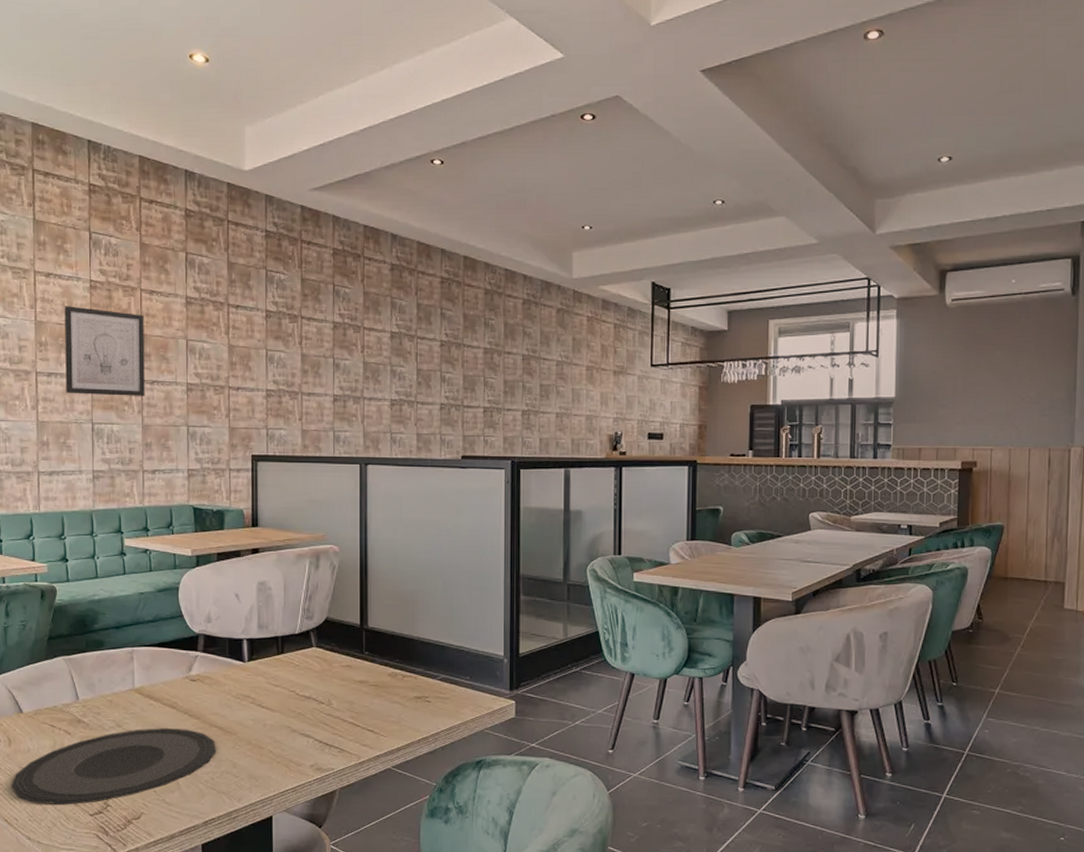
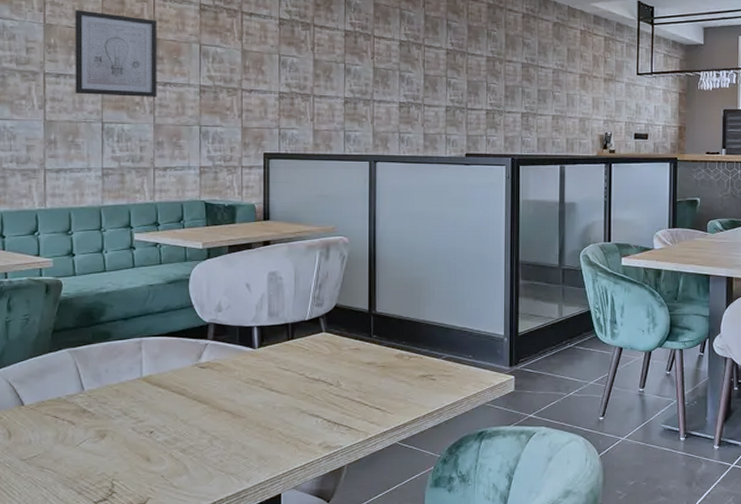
plate: present [10,728,217,805] -> none [10,414,226,495]

